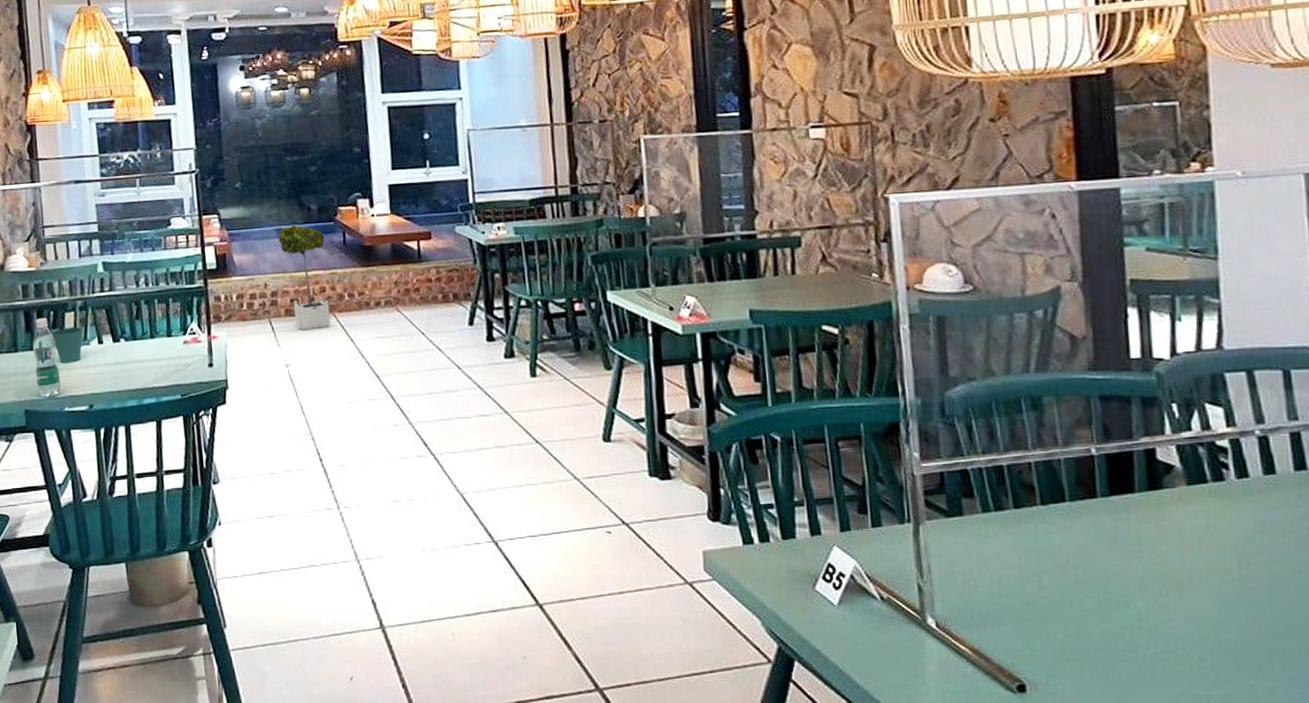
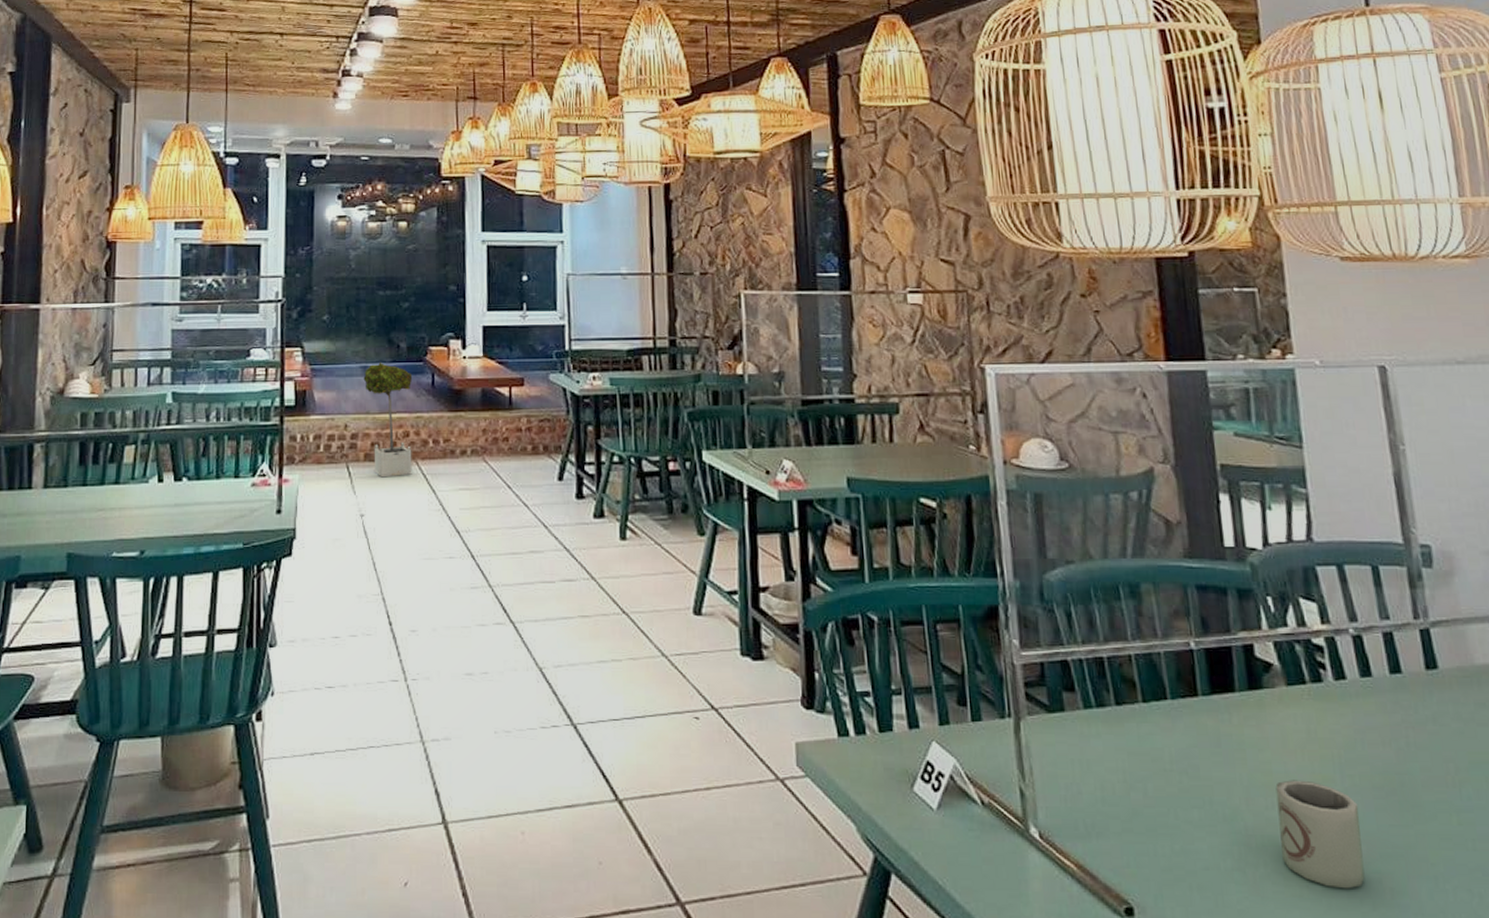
bottle: present [32,318,61,397] -> none [84,450,112,539]
cup: present [51,327,83,363] -> none [107,463,143,502]
cup: none [1171,570,1256,665] -> present [1275,780,1365,889]

